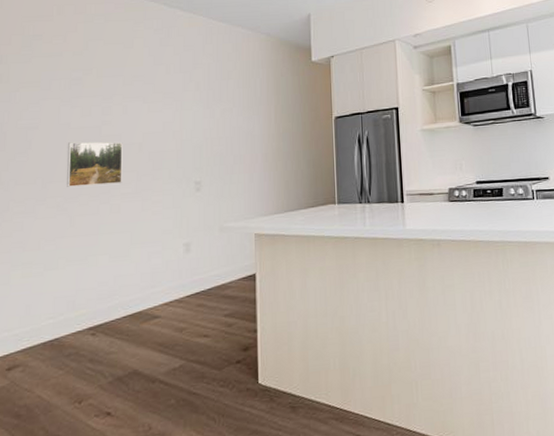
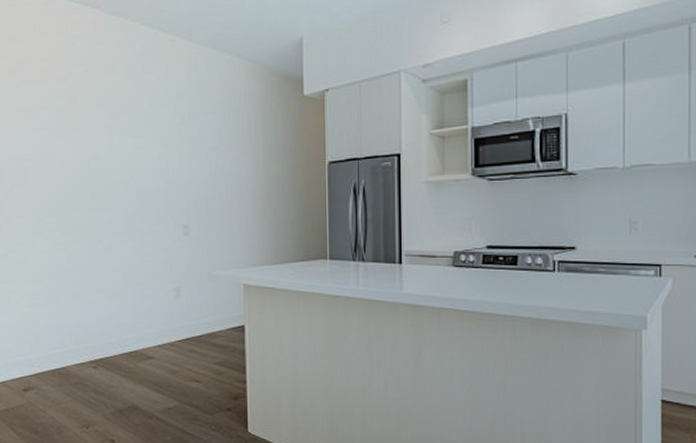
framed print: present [67,142,123,187] -> none [60,176,113,222]

